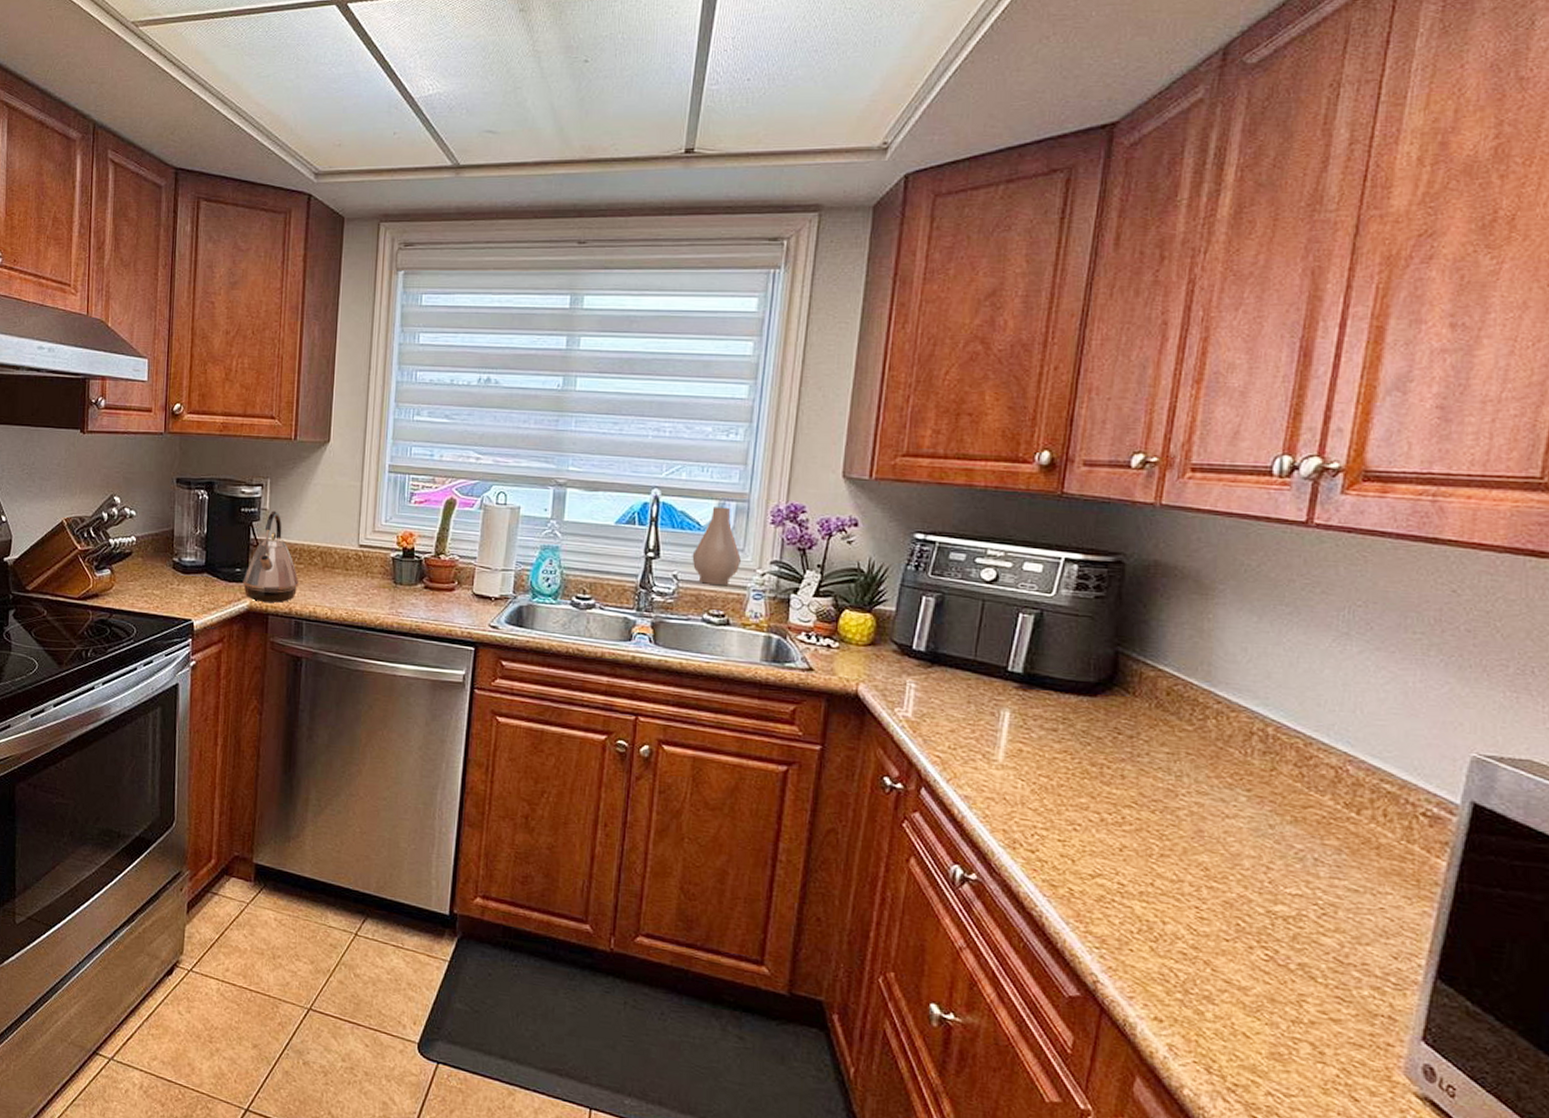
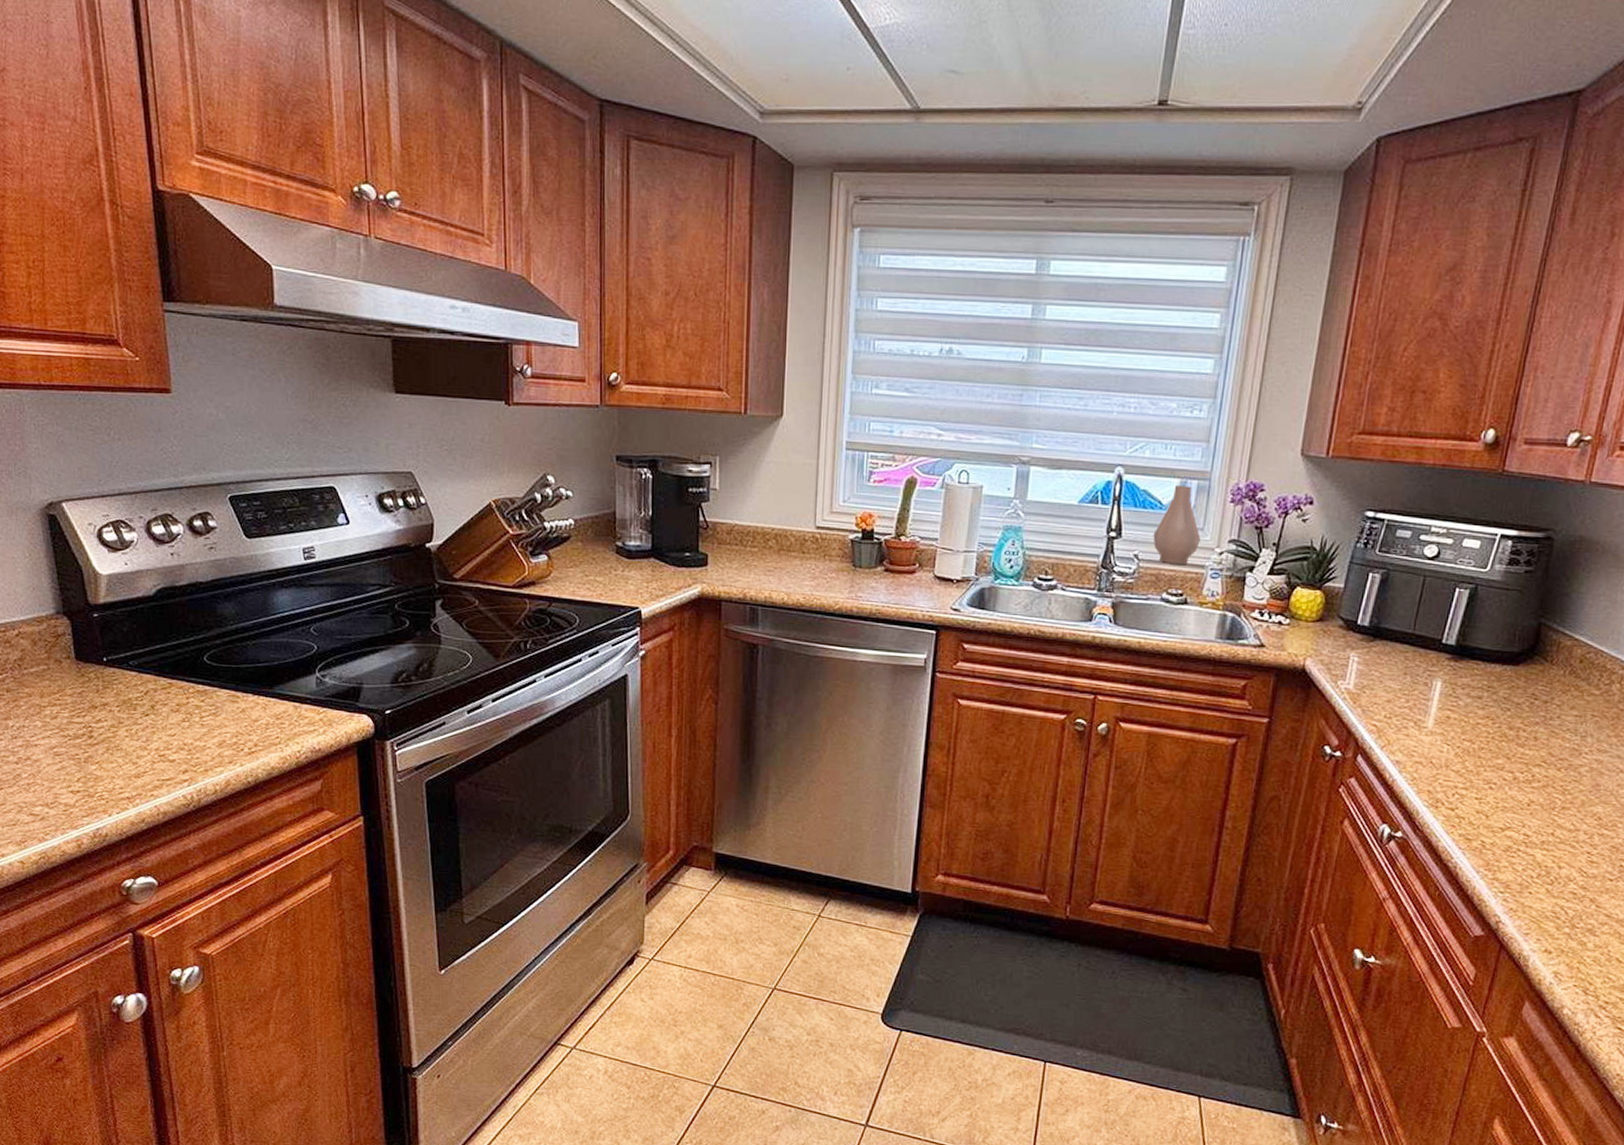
kettle: present [242,511,299,603] -> none [692,491,753,588]

